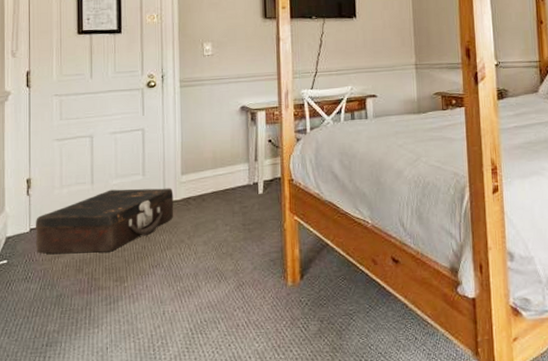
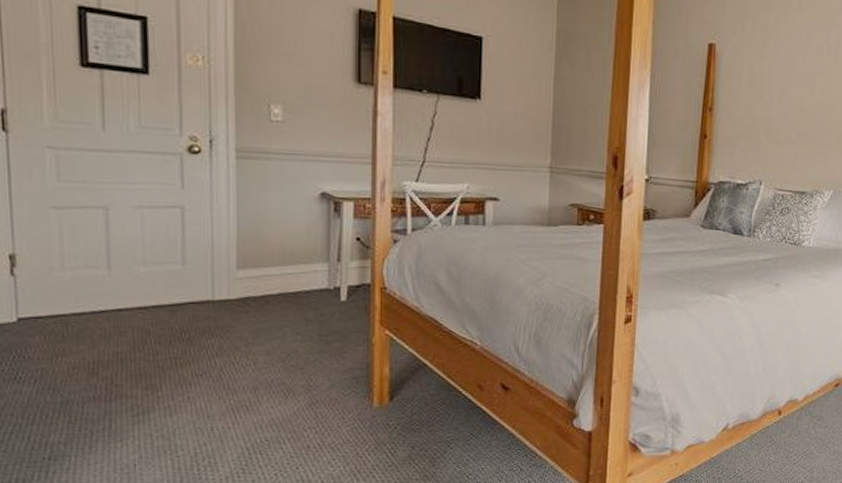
suitcase: present [35,188,174,254] -> none [25,278,226,355]

